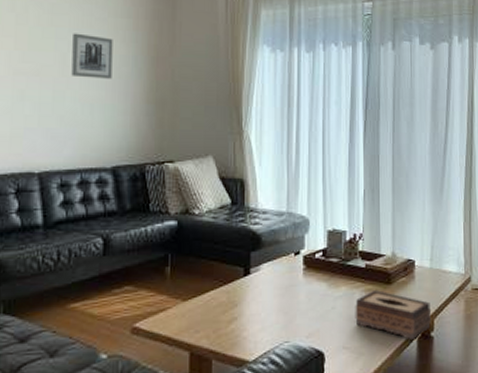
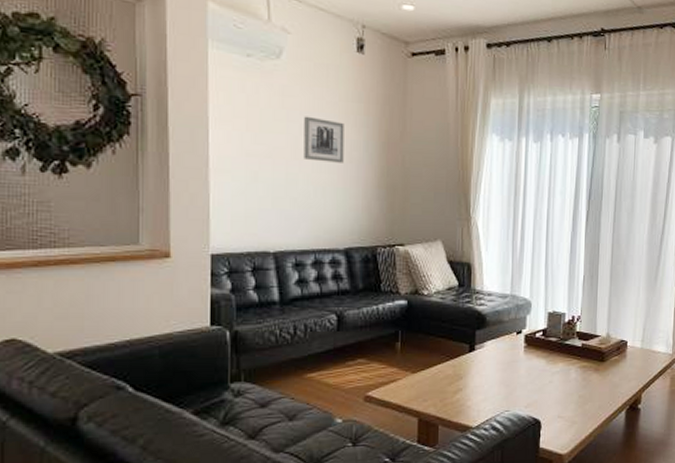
tissue box: present [355,290,431,341] -> none [570,367,639,412]

